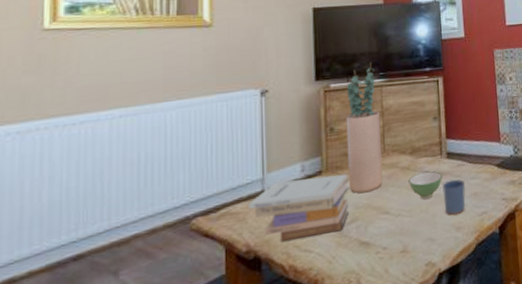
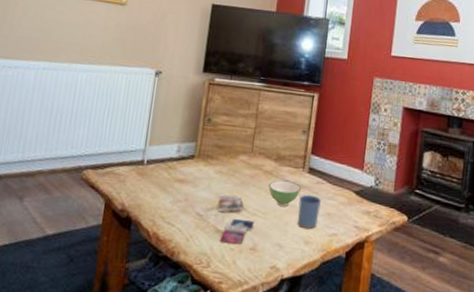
books: present [247,173,349,241] -> none [128,155,216,215]
vase: present [346,62,383,194] -> none [215,65,257,186]
magazine: none [357,201,400,254] -> present [217,195,254,244]

